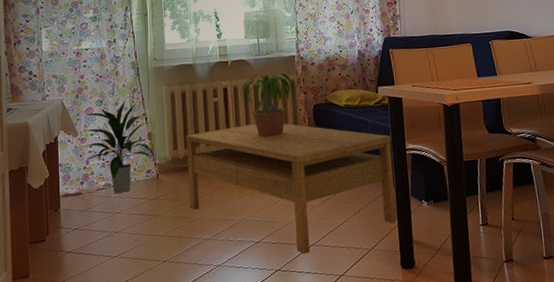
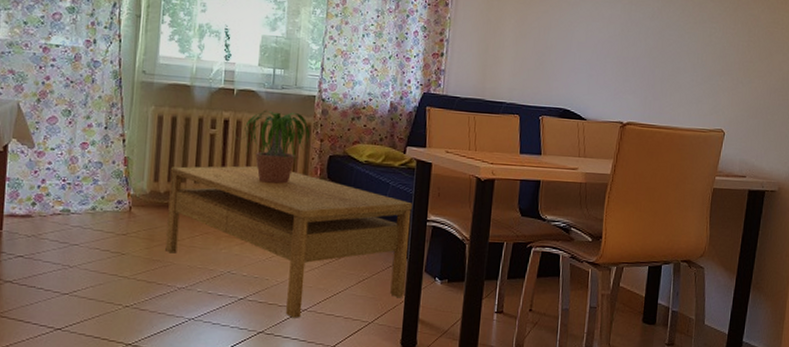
indoor plant: present [84,100,153,193] -> none [39,115,127,222]

